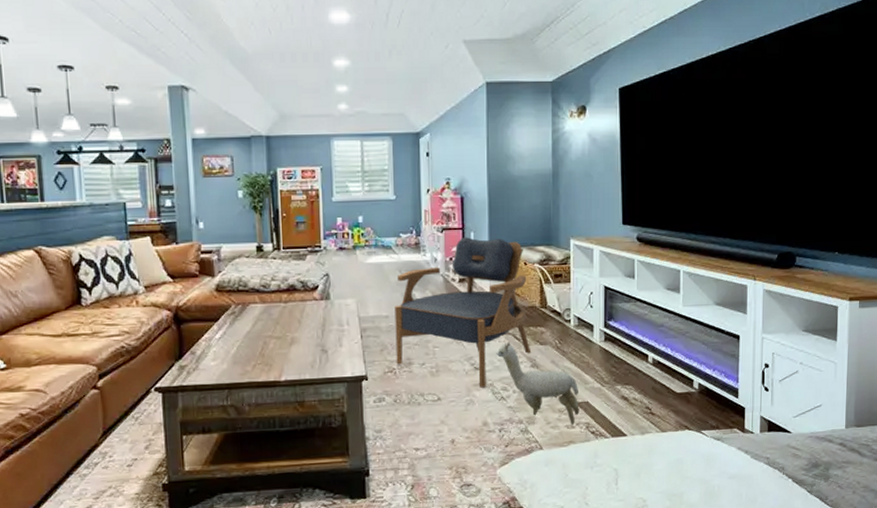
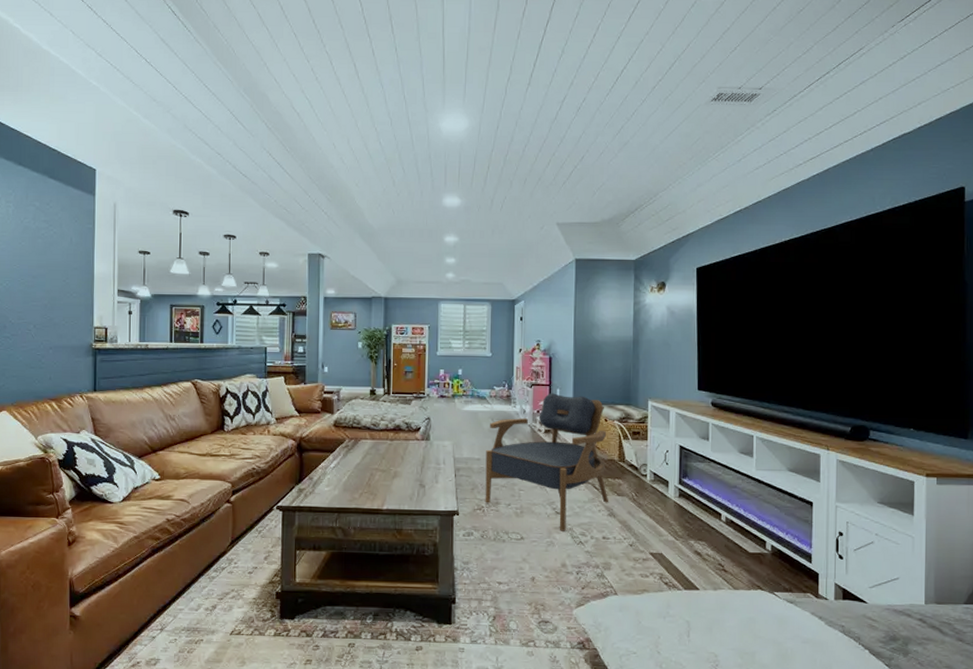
plush toy: present [496,342,580,425] -> none [576,491,654,574]

